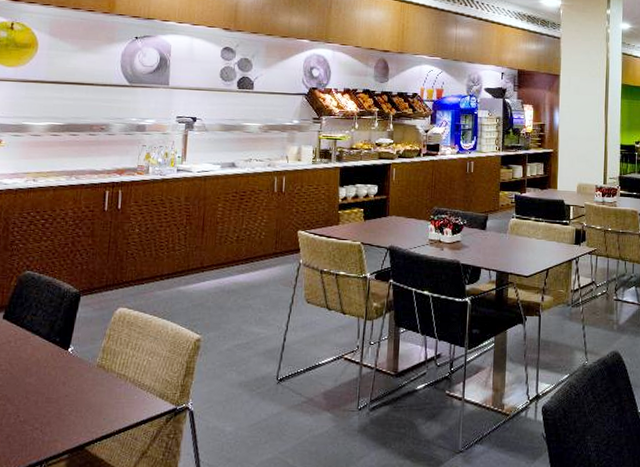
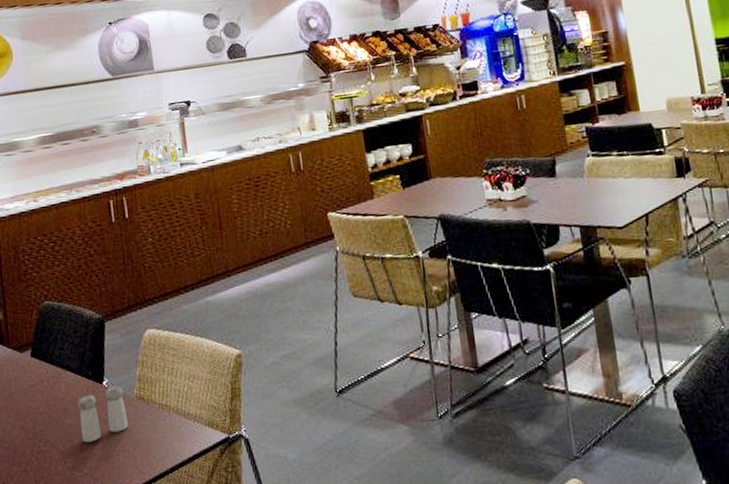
salt and pepper shaker: none [39,353,86,401] -> present [78,385,128,443]

